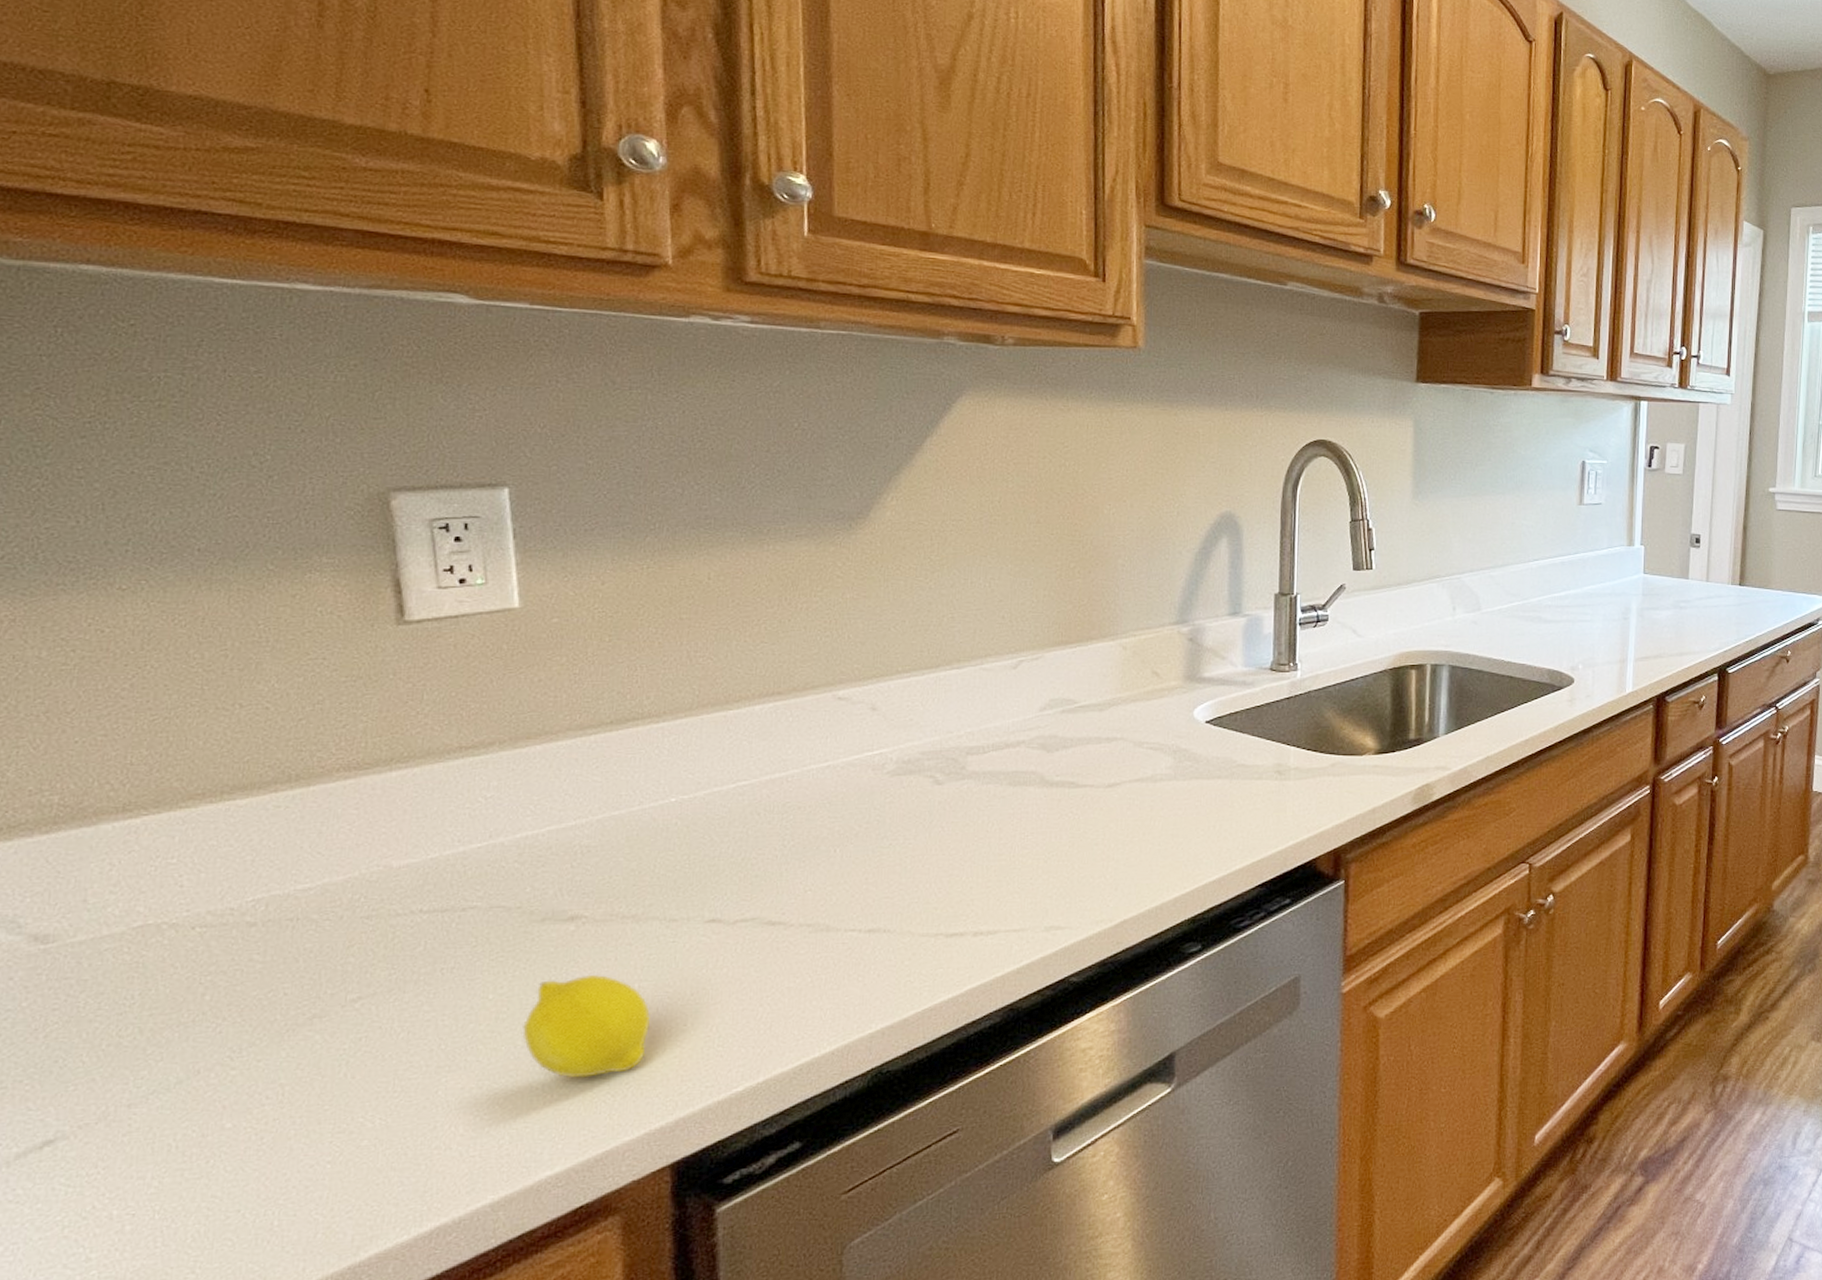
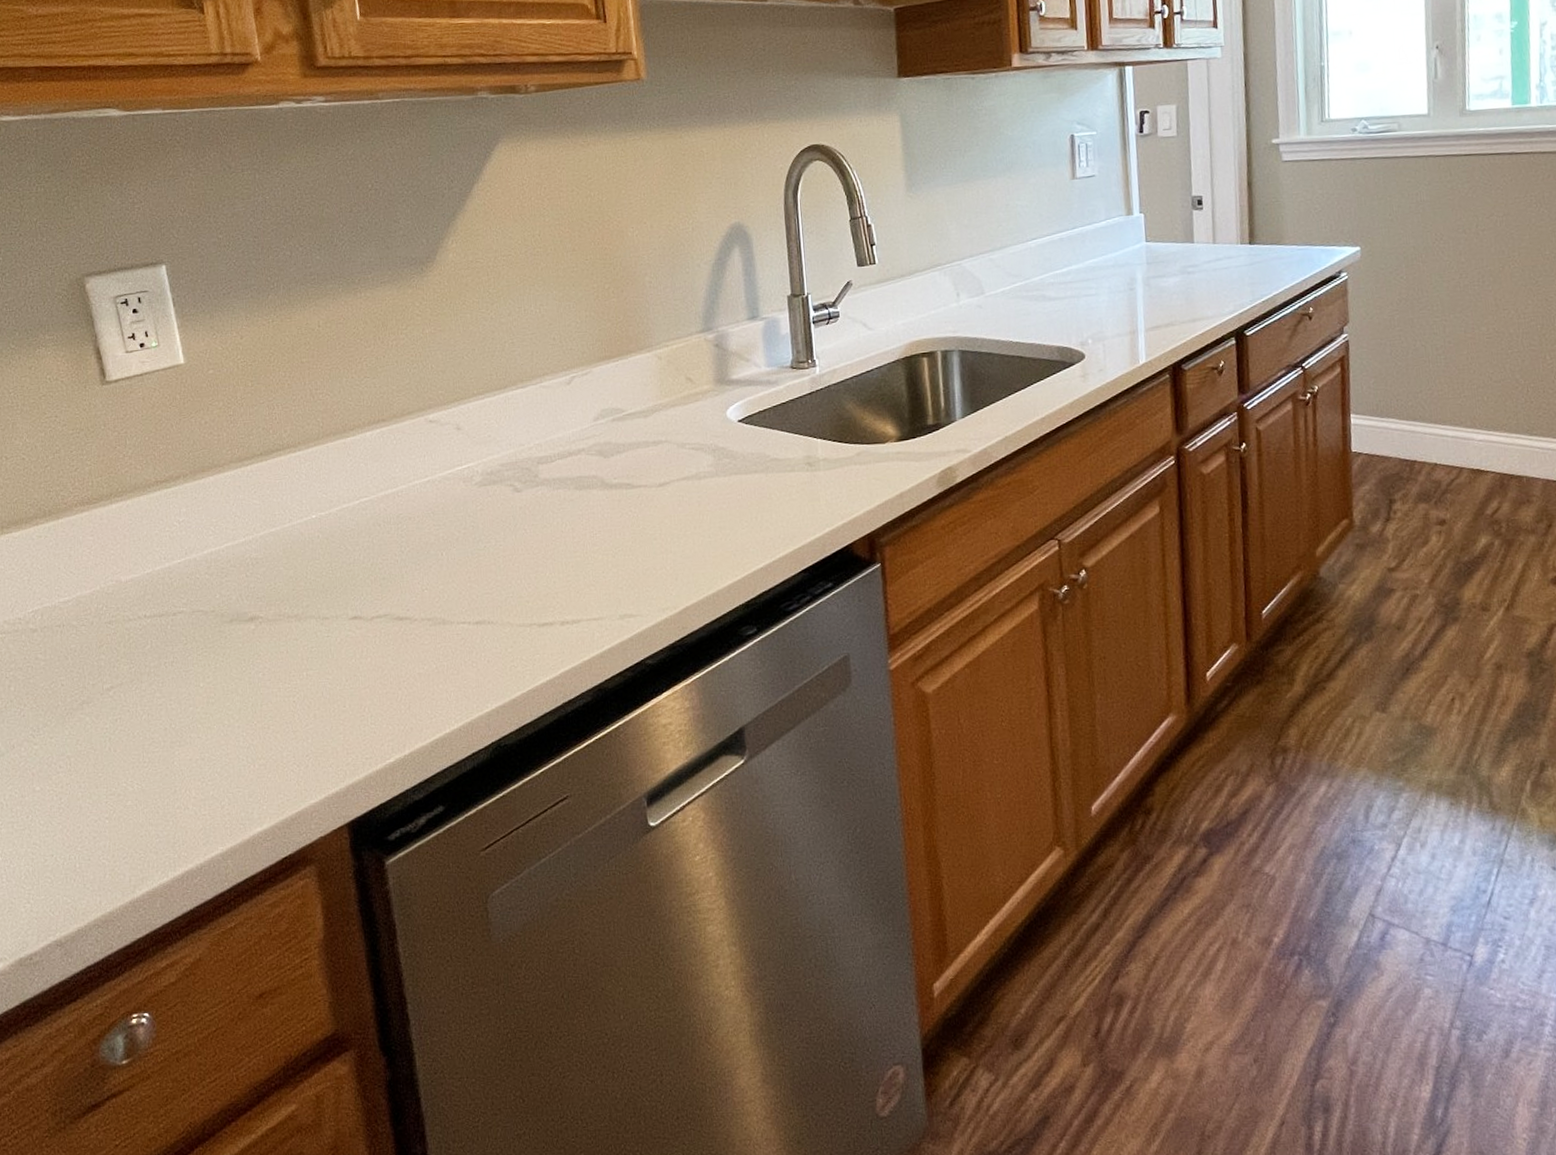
fruit: present [522,974,650,1078] -> none [227,665,318,751]

